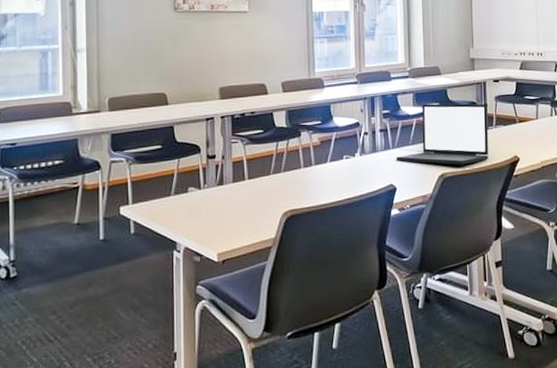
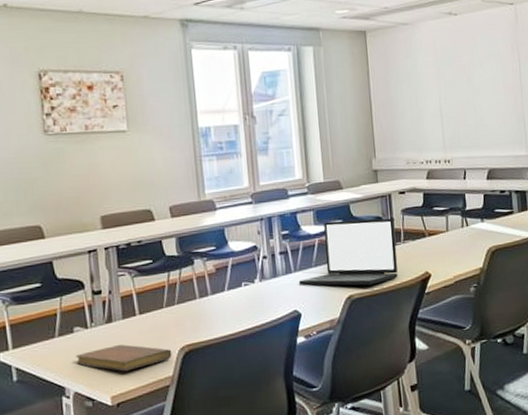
notebook: none [188,206,276,231] -> present [75,344,172,372]

